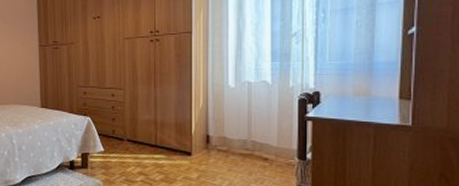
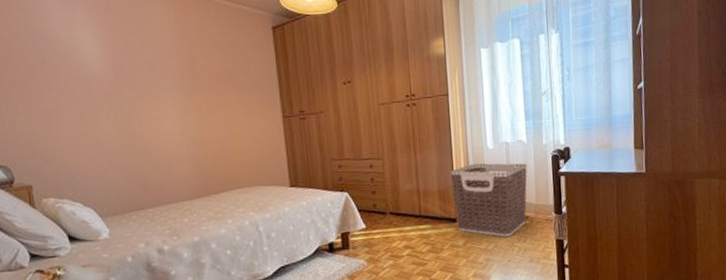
clothes hamper: none [188,101,270,176] -> present [450,163,527,237]

